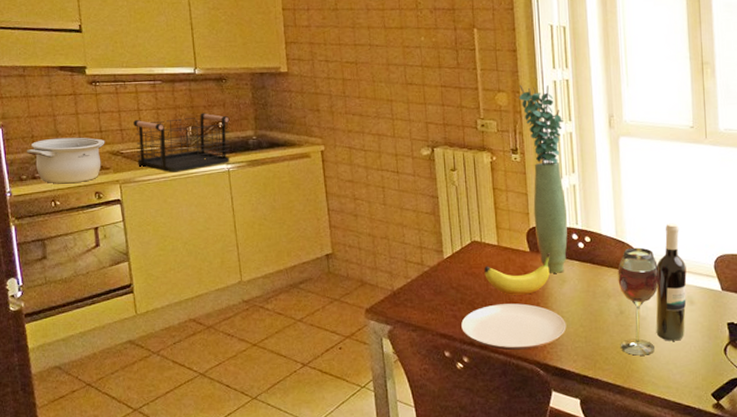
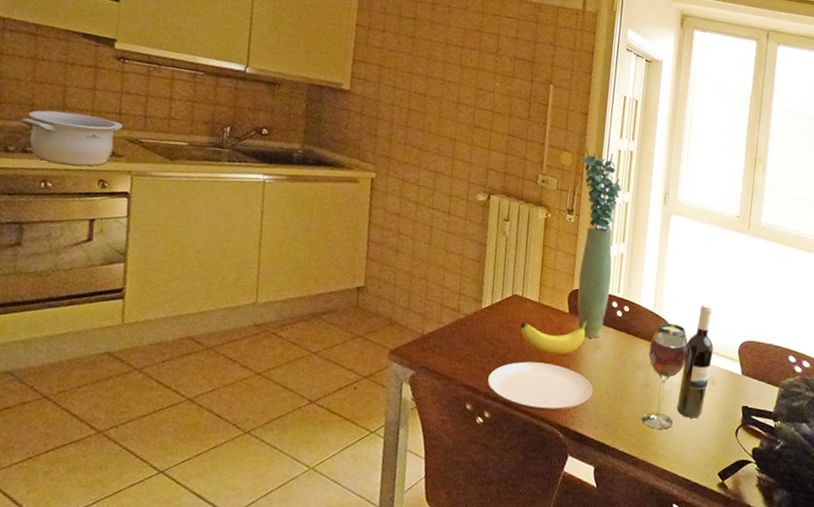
dish rack: present [133,113,230,173] -> none [158,108,276,175]

